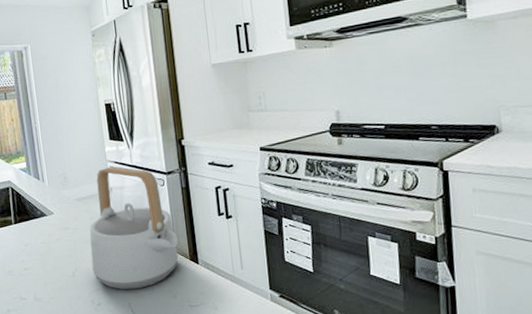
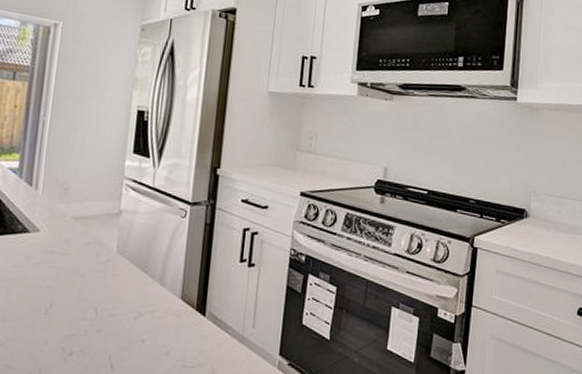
teapot: present [89,166,179,290] -> none [72,184,189,340]

